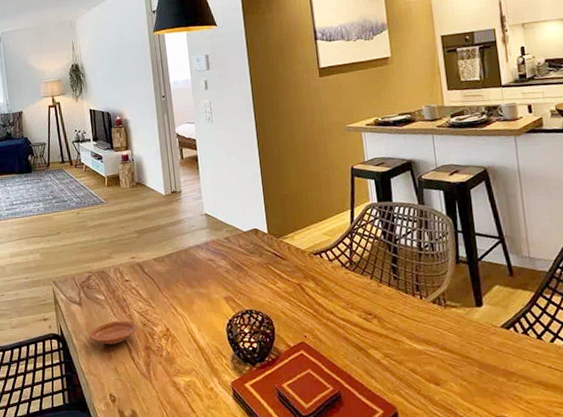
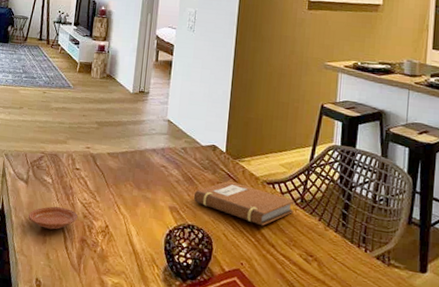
notebook: none [245,259,345,296] -> present [193,180,295,226]

